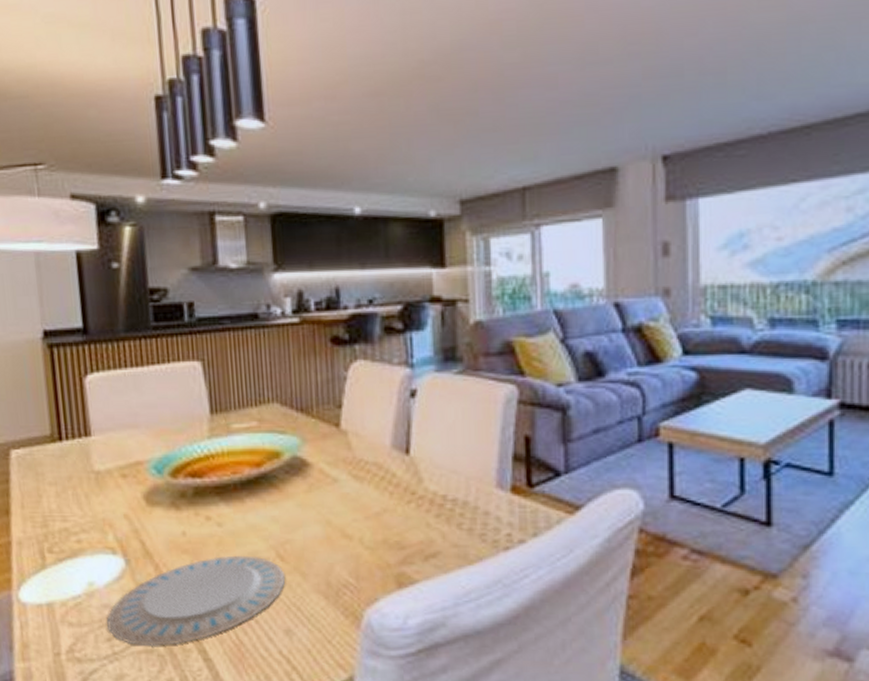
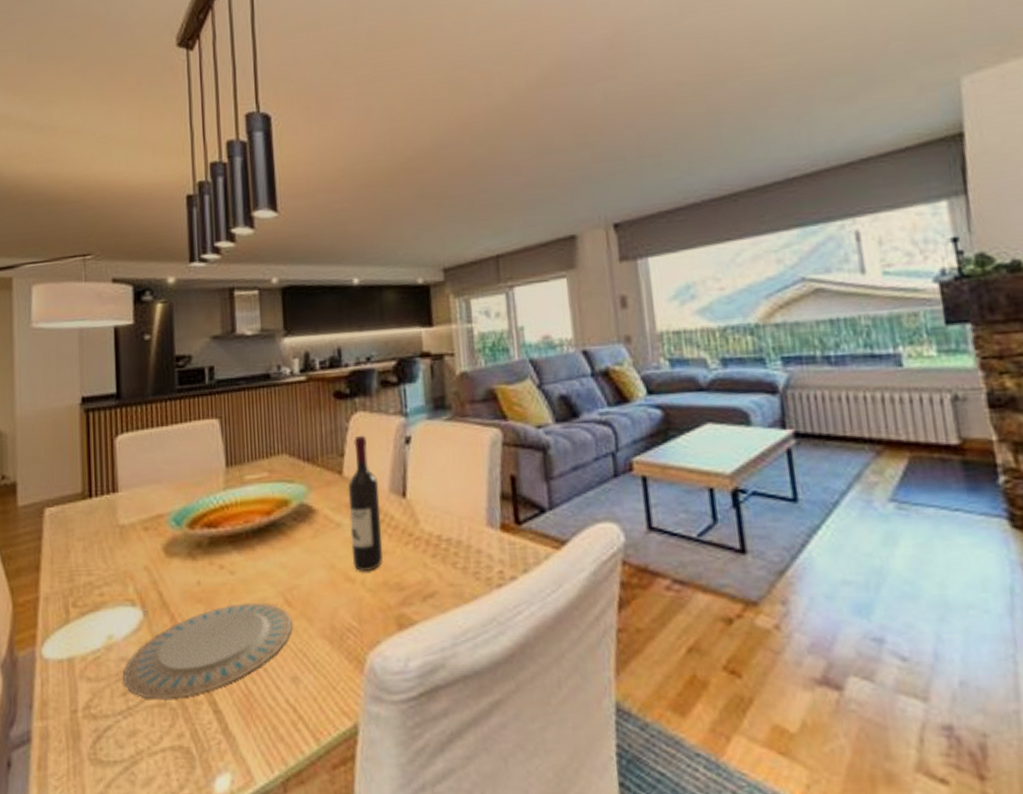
wine bottle: none [345,385,383,528] -> present [347,435,383,571]

